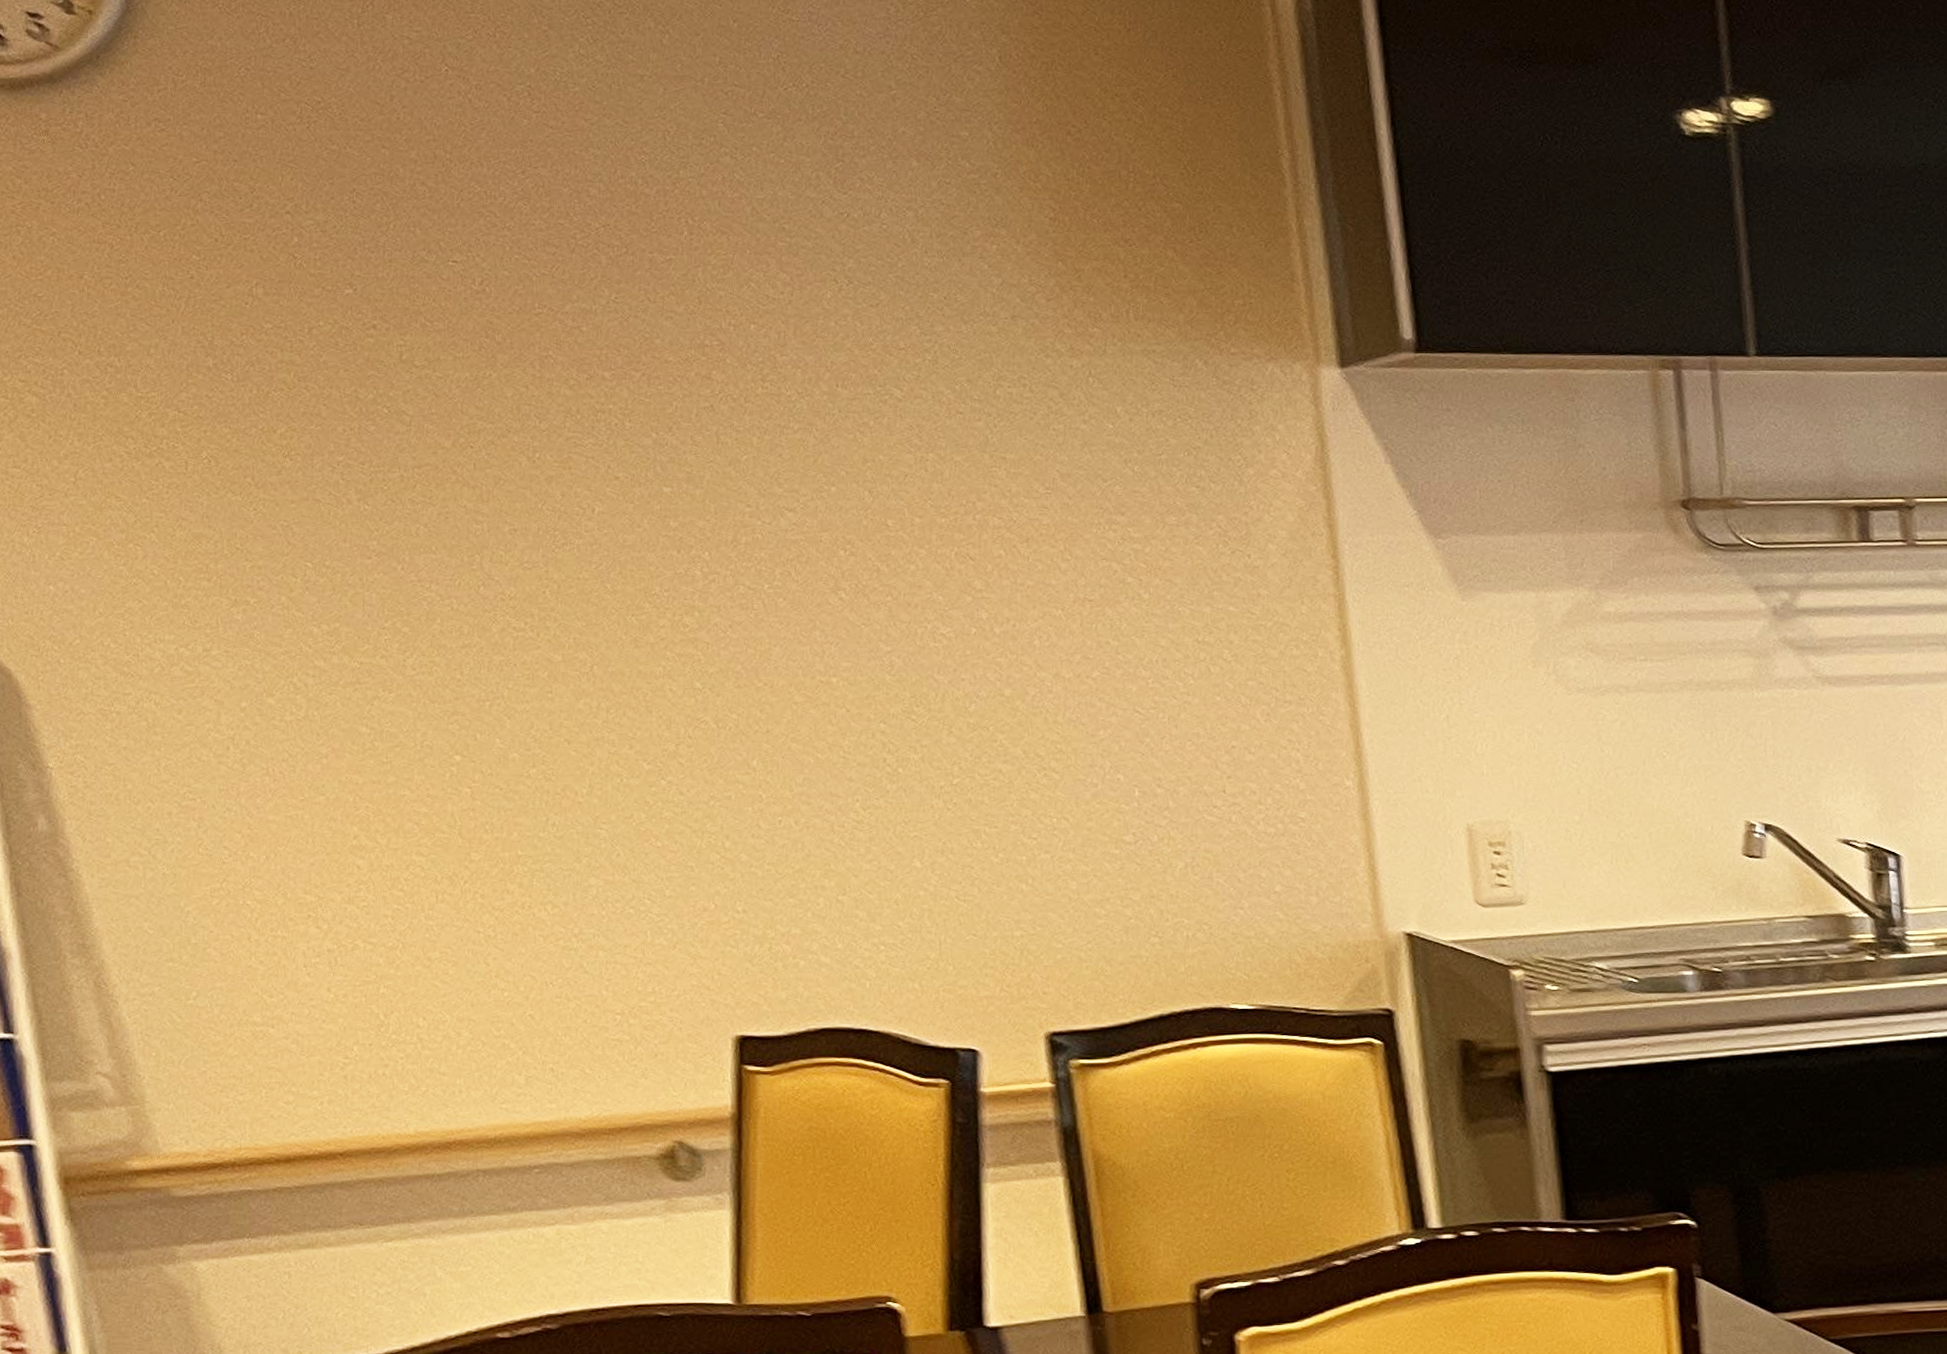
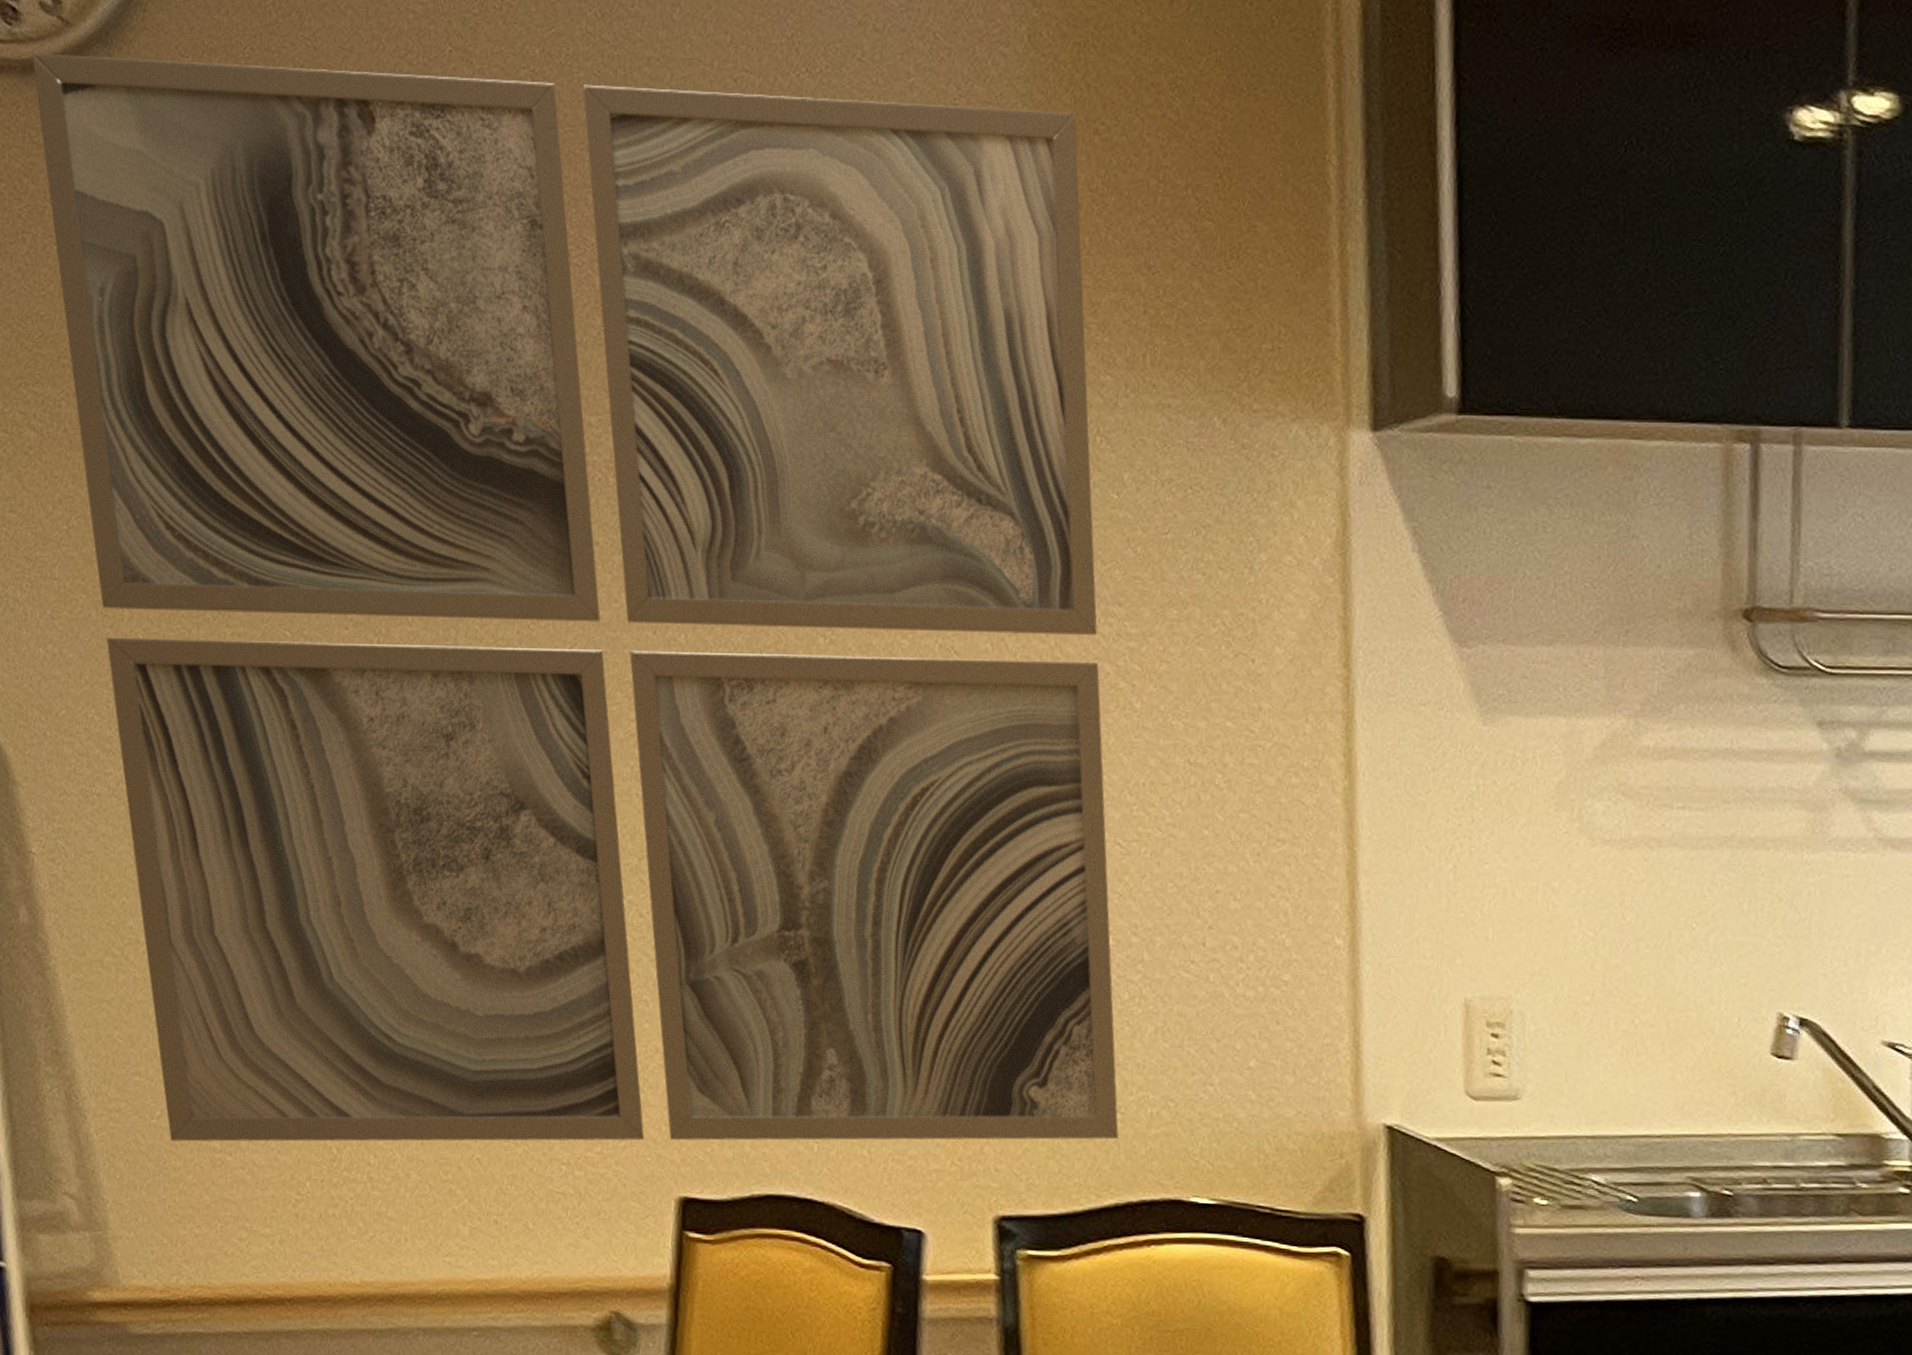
wall art: none [20,72,1158,1019] -> present [32,52,1119,1142]

